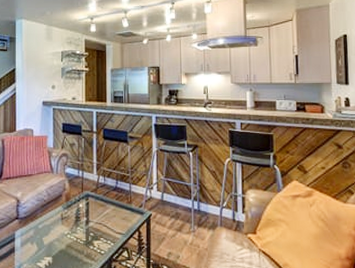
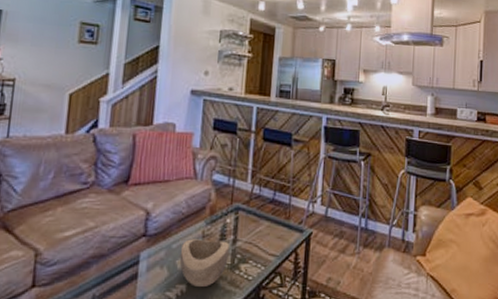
decorative bowl: none [45,221,84,259] -> present [179,239,230,287]

